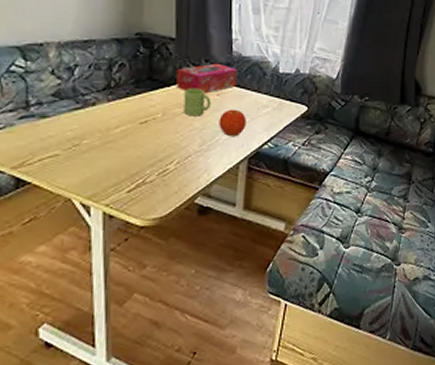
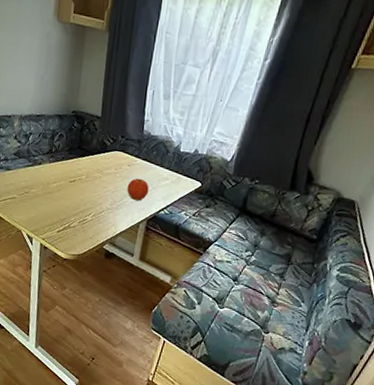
tissue box: present [176,63,238,94] -> none [98,139,146,164]
mug: present [184,88,211,116] -> none [102,158,123,181]

